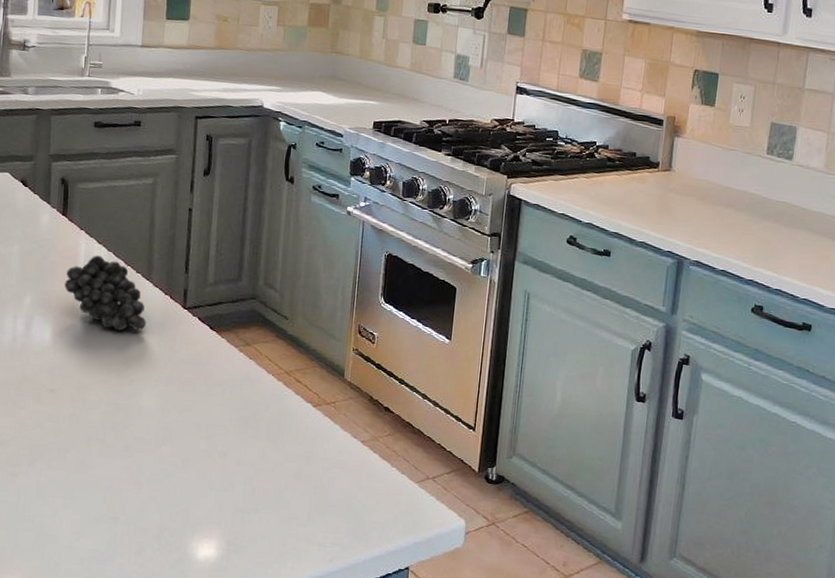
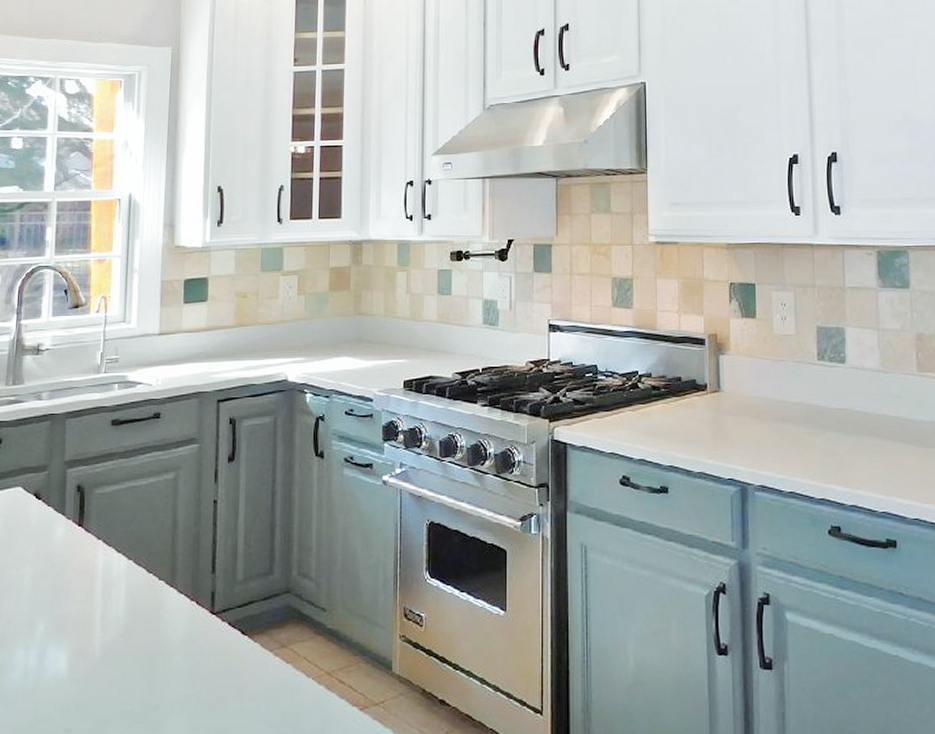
fruit: present [65,255,147,331] -> none [81,566,172,649]

